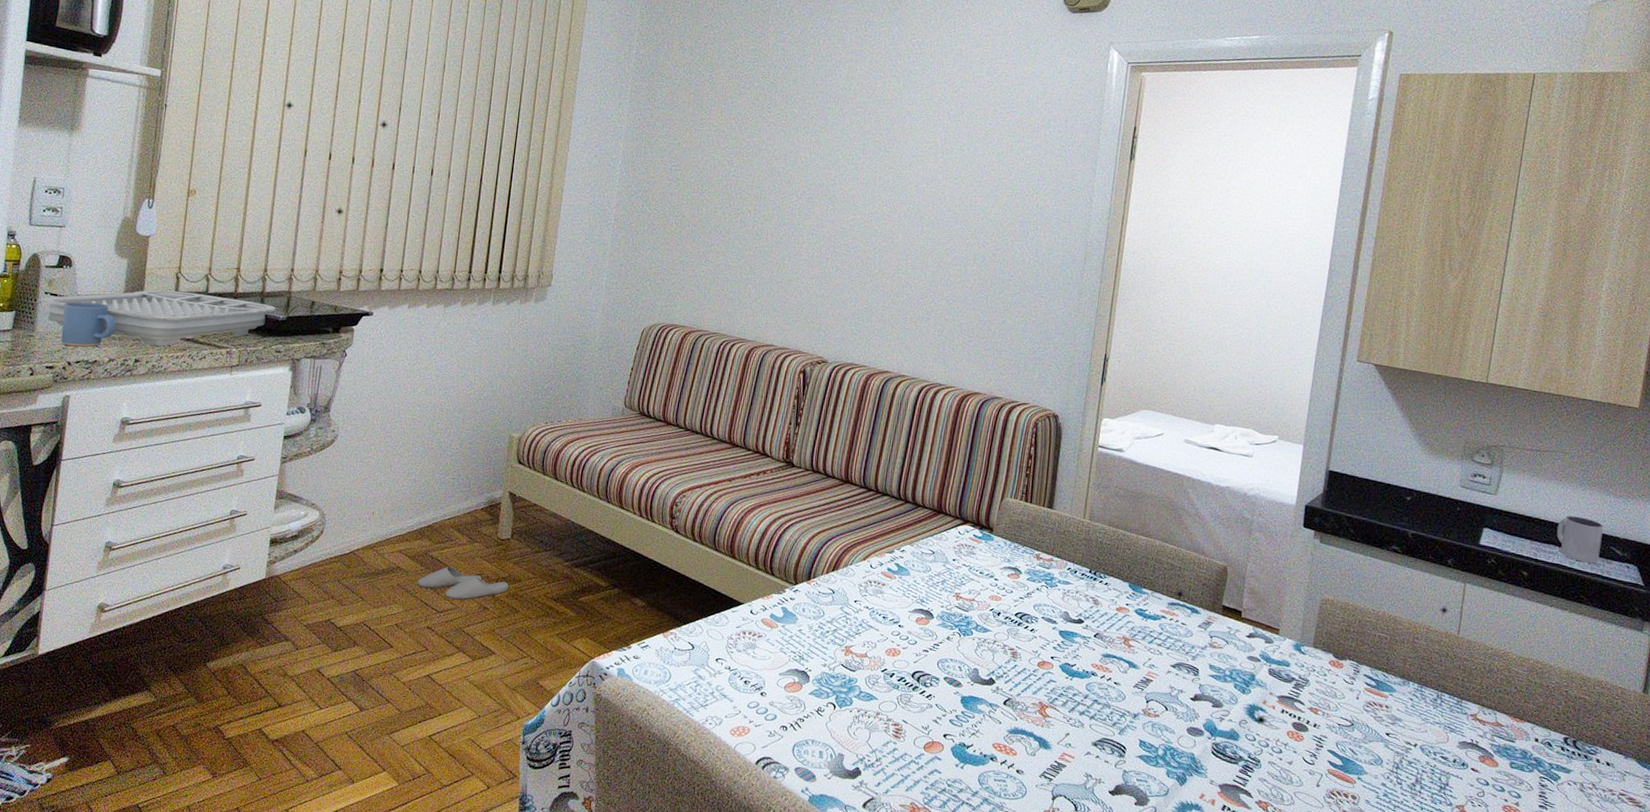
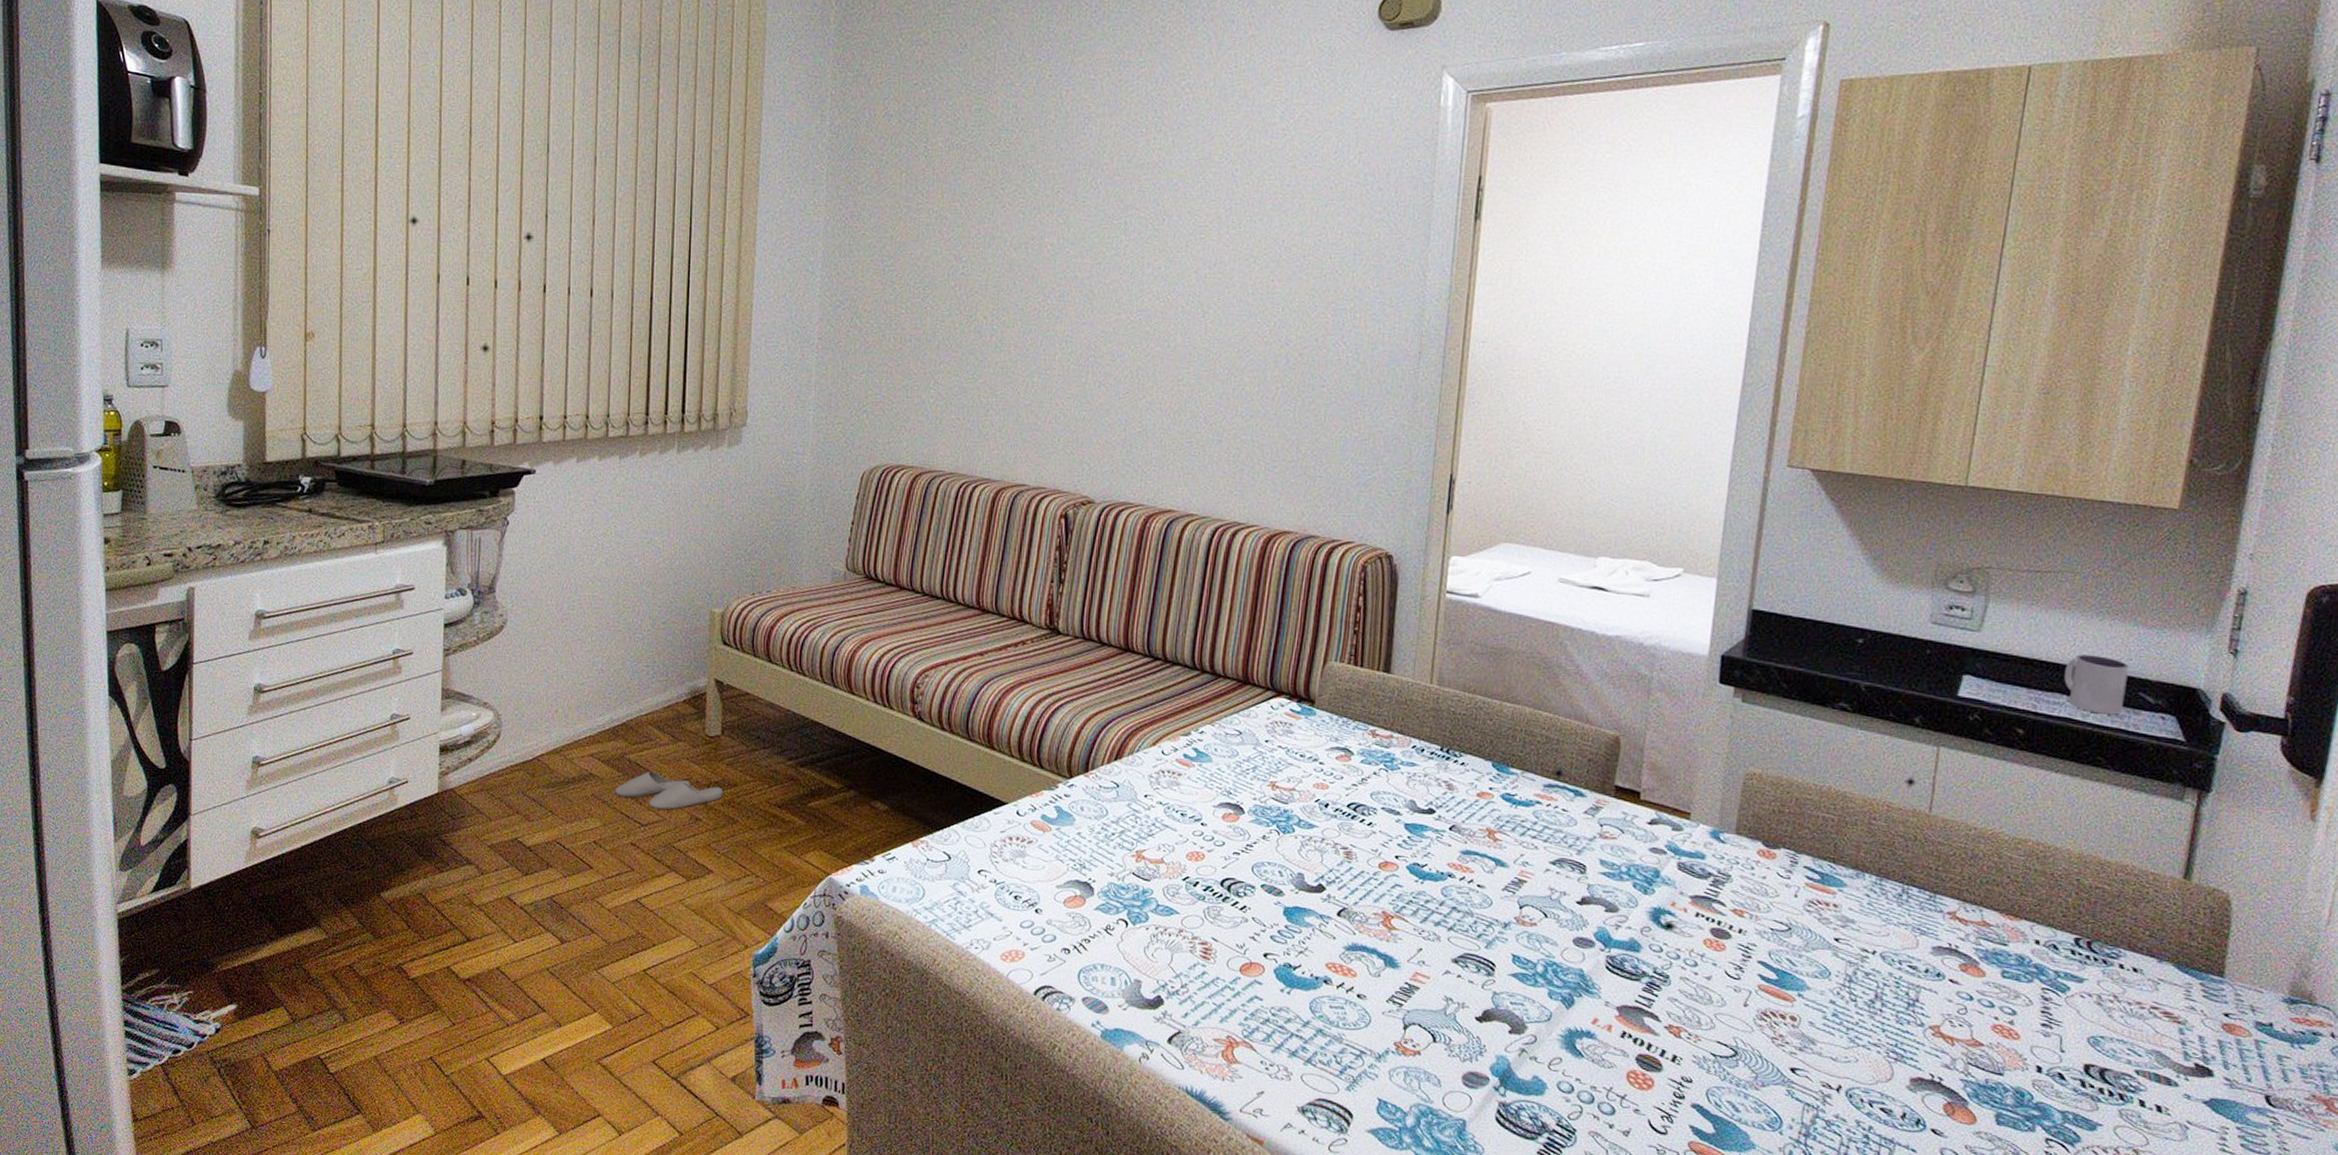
dish rack: present [40,290,277,346] -> none [149,456,422,524]
mug: present [61,301,116,347] -> none [177,475,238,529]

